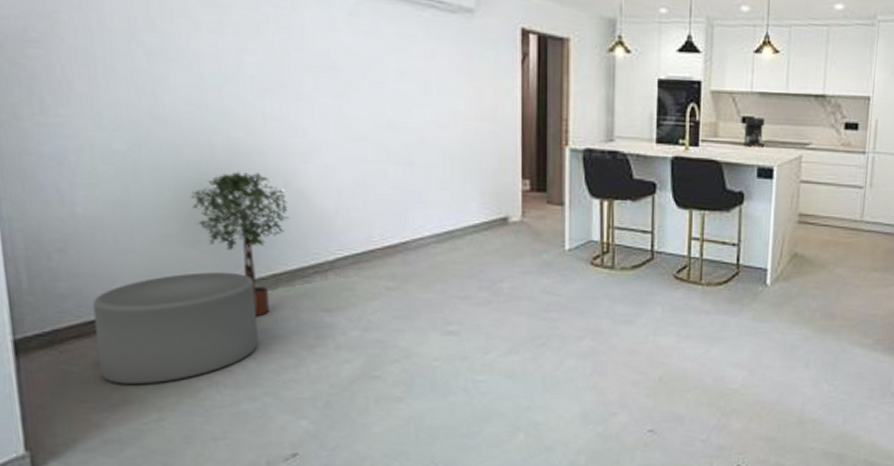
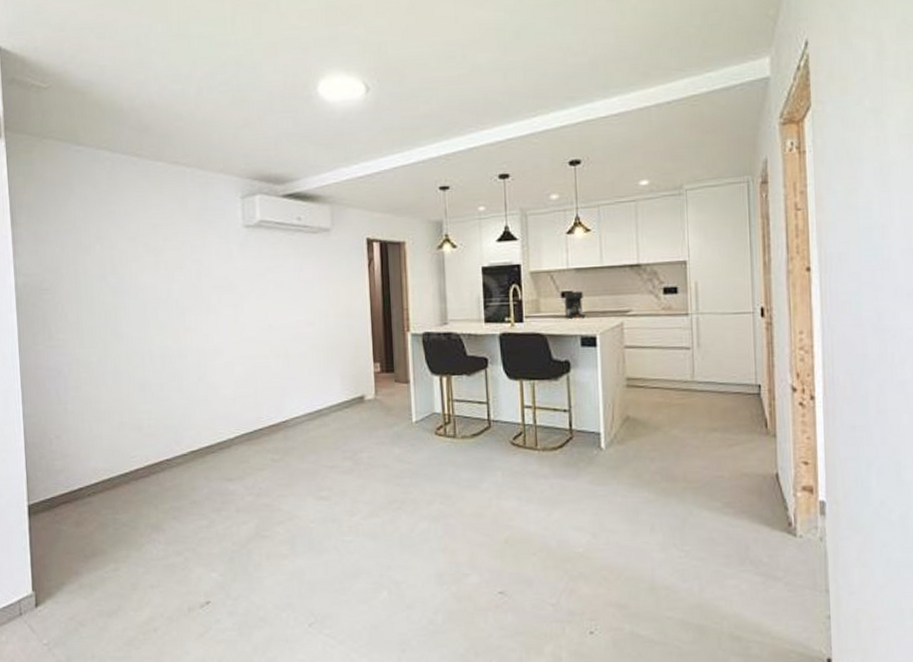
pouf: present [92,272,258,385] -> none [75,450,182,541]
potted tree: present [191,171,290,317] -> none [138,371,203,486]

